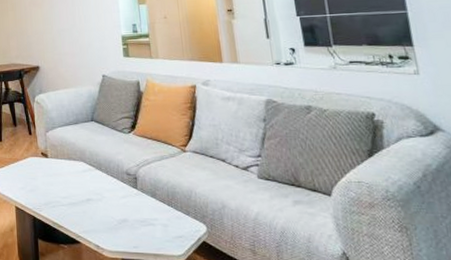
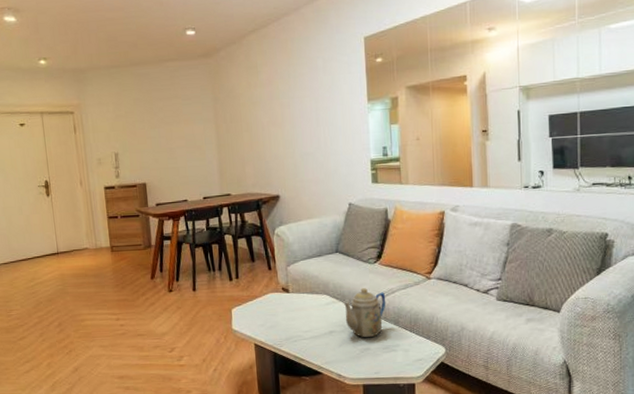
teapot: none [99,157,142,208] -> present [343,288,386,337]

